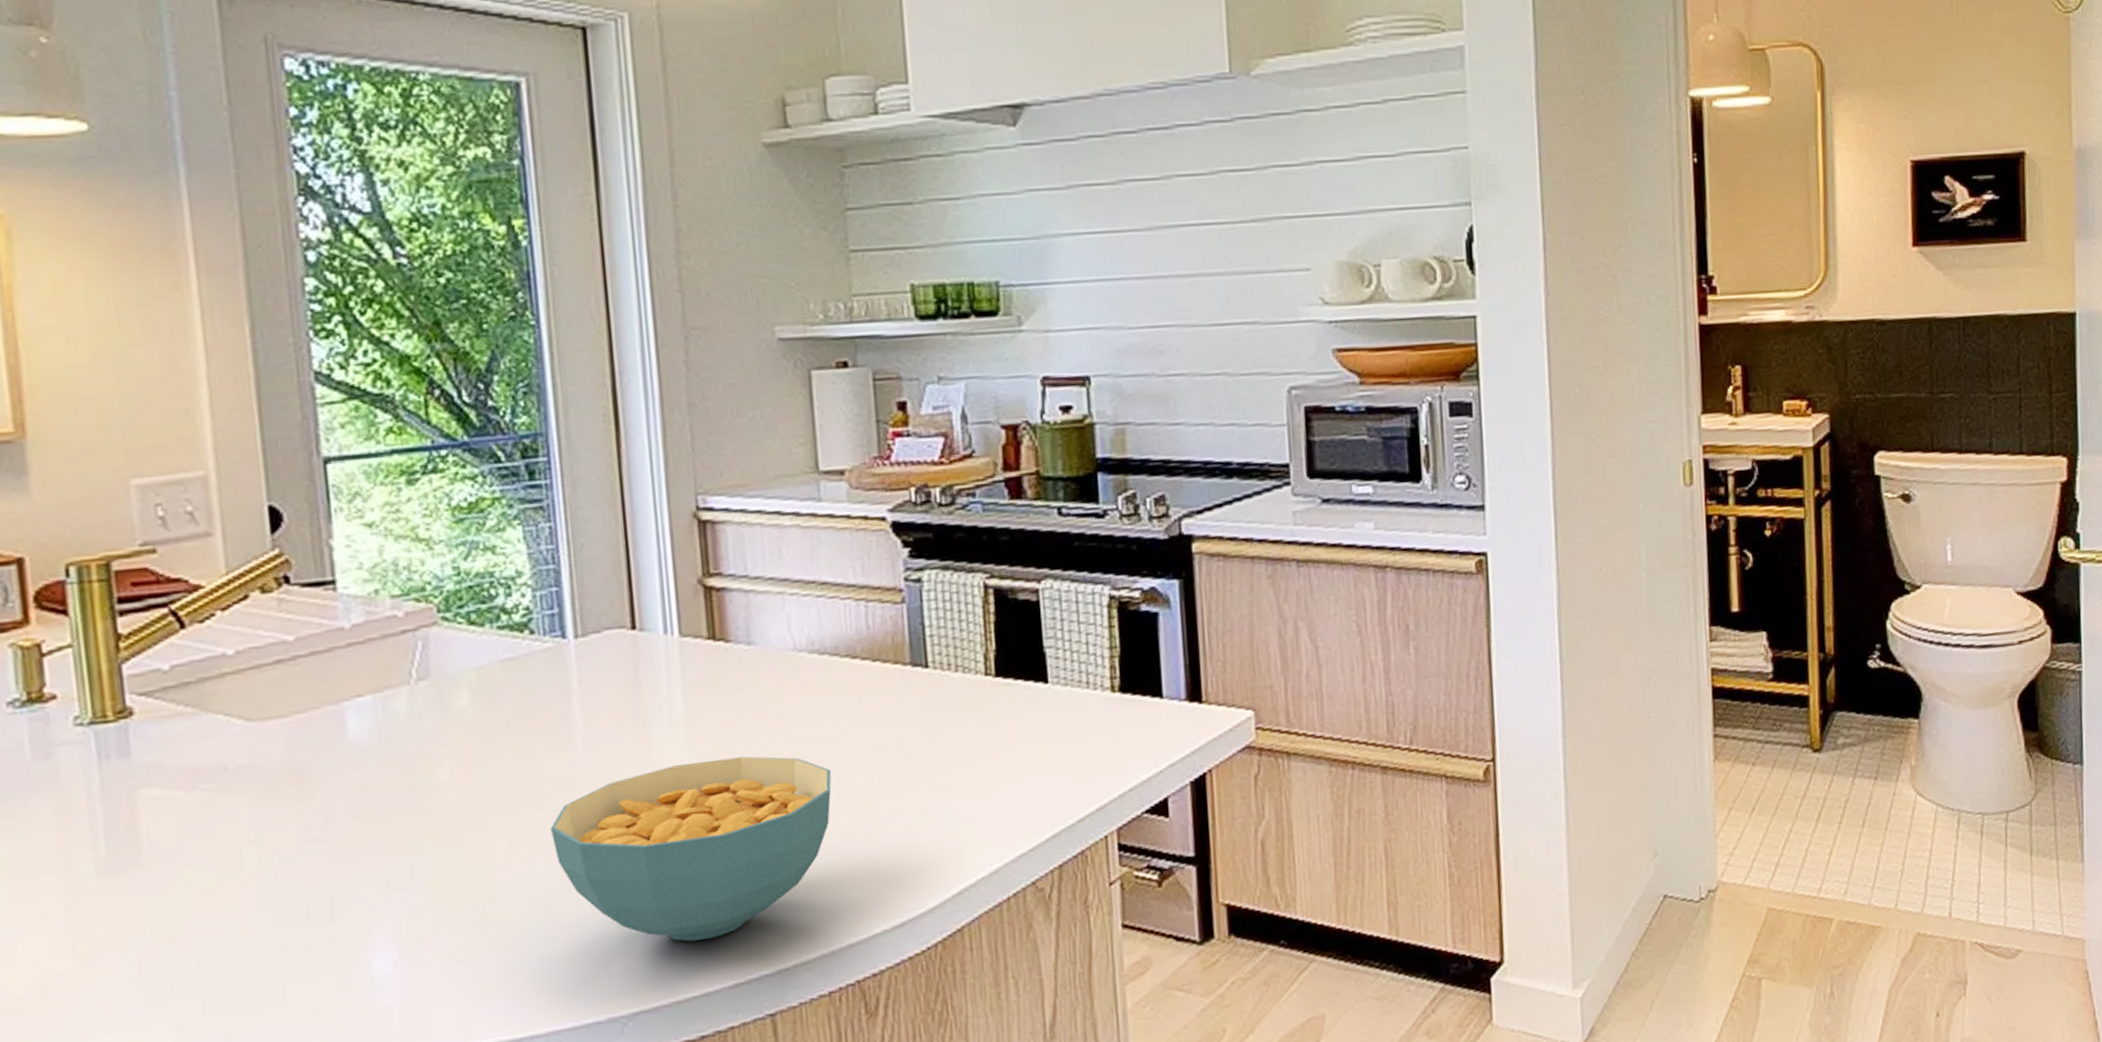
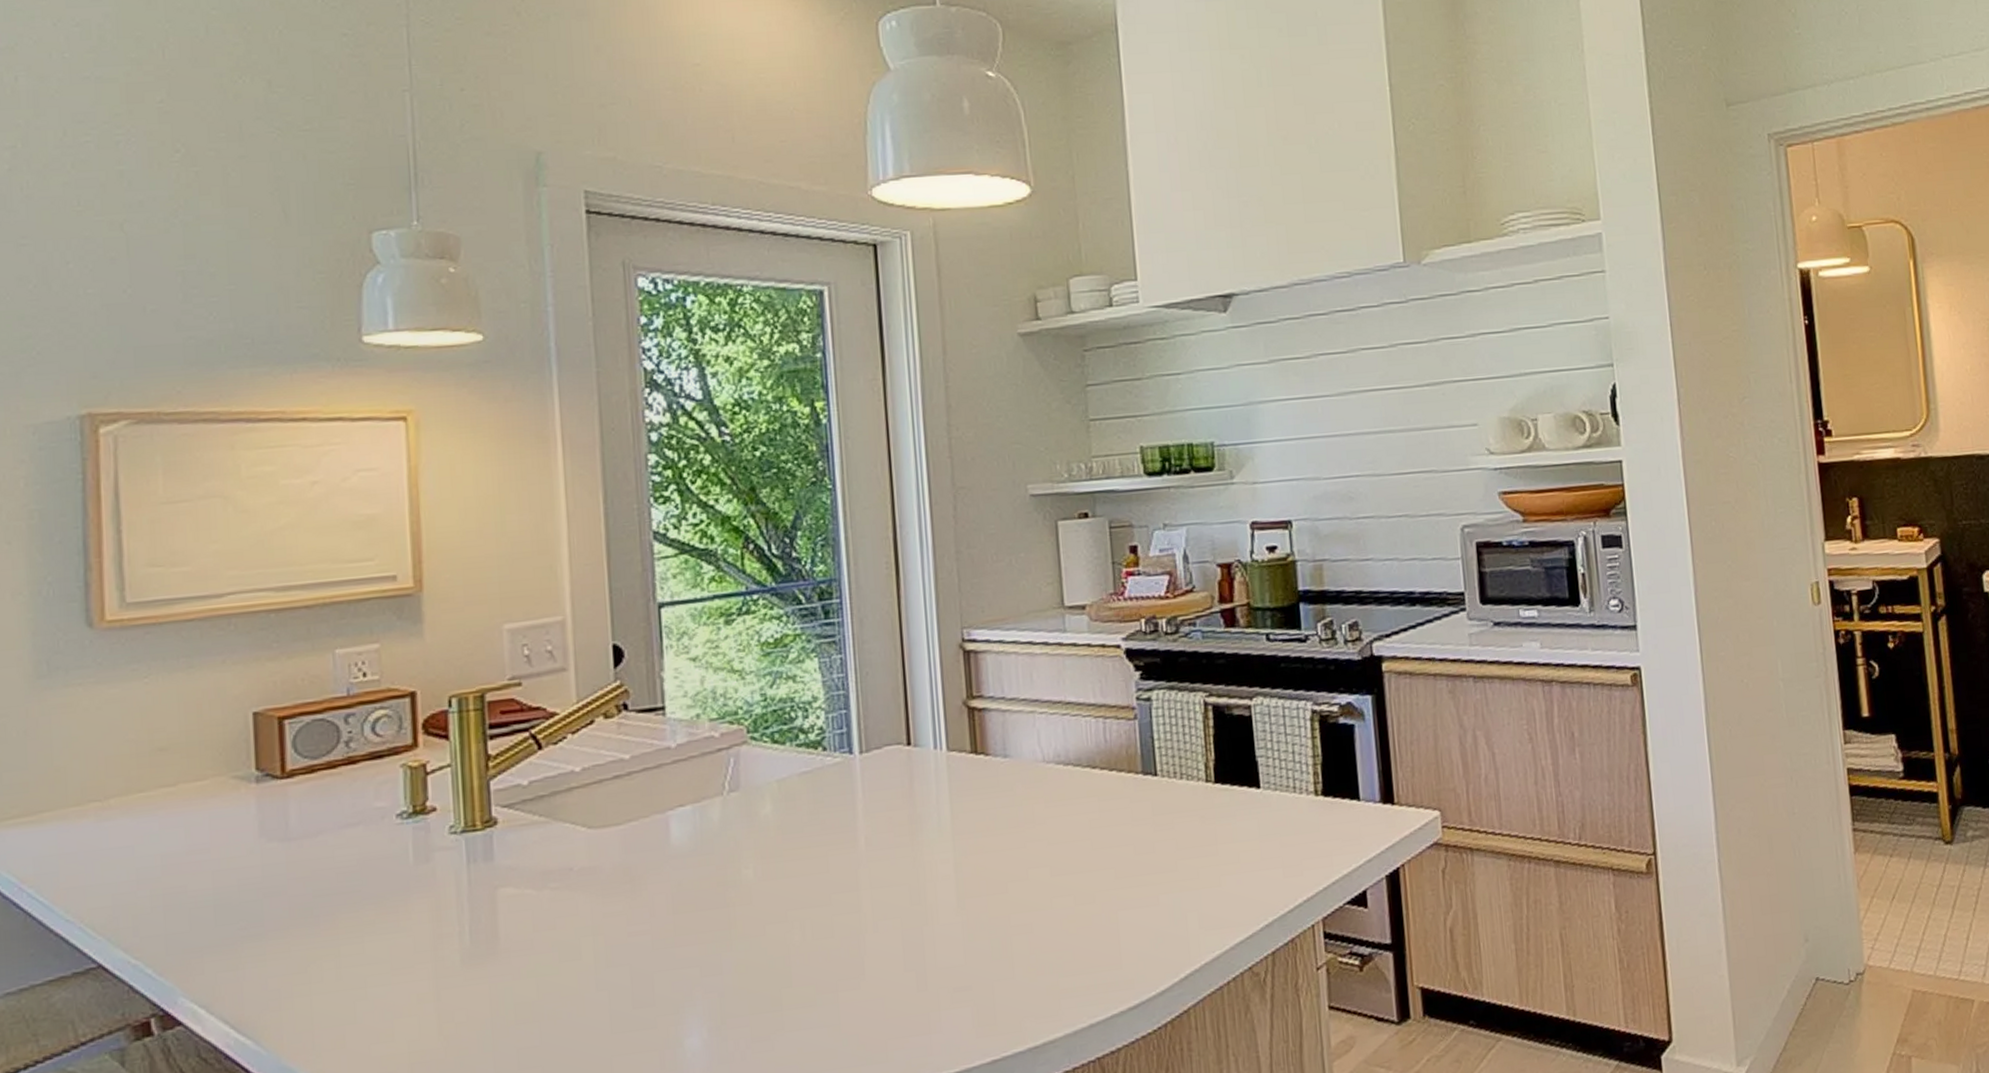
cereal bowl: present [551,756,832,942] -> none [837,855,1075,1022]

